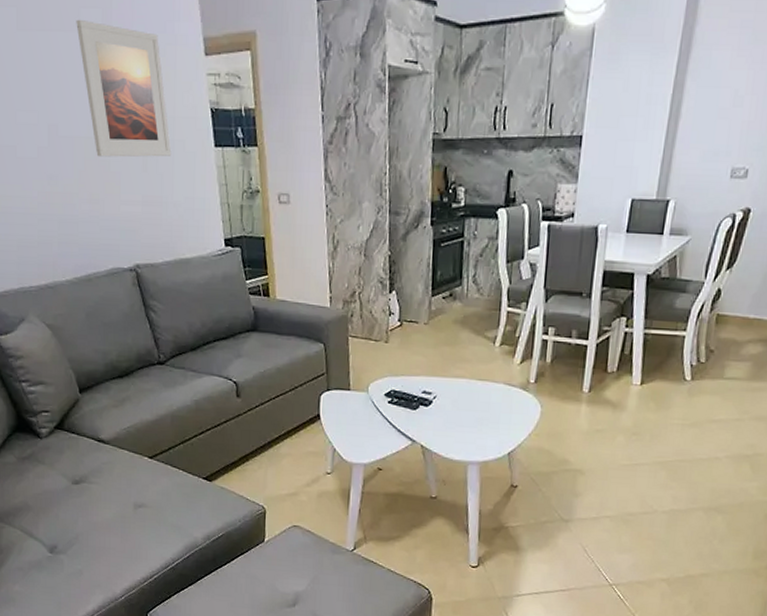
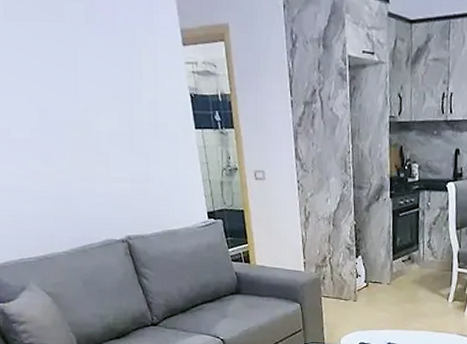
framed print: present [76,19,172,157] -> none [61,10,156,139]

